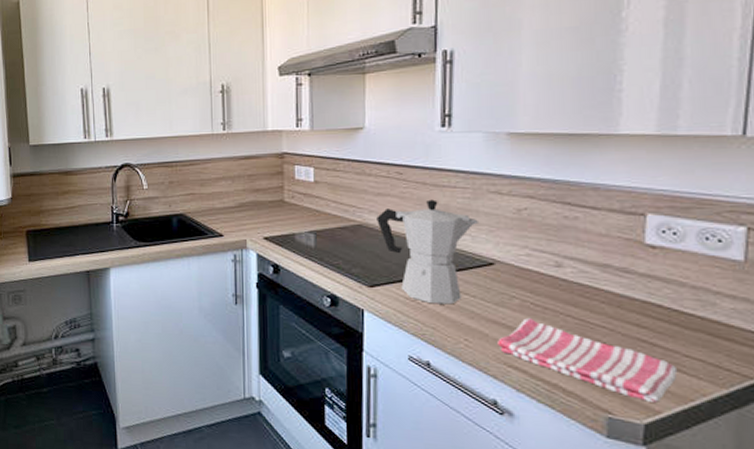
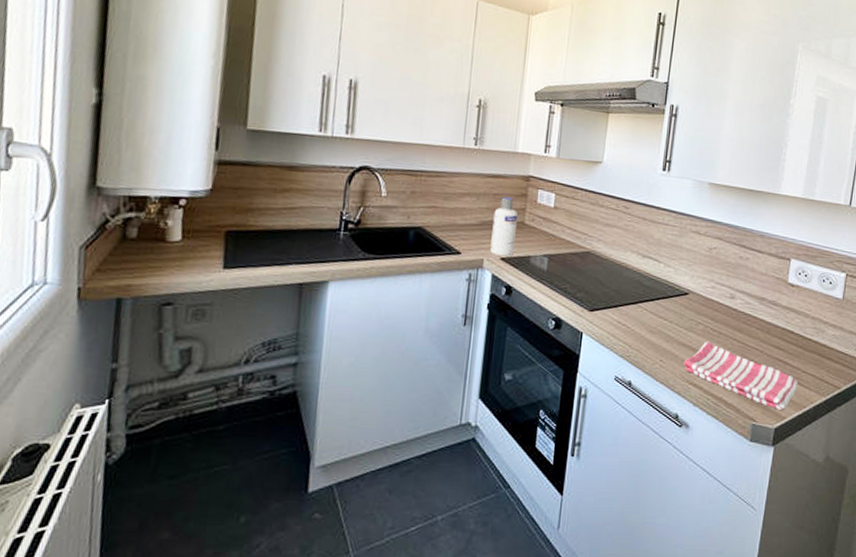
screw cap bottle: none [251,177,277,236] -> present [490,197,518,256]
moka pot: present [377,199,480,305] -> none [603,233,682,329]

